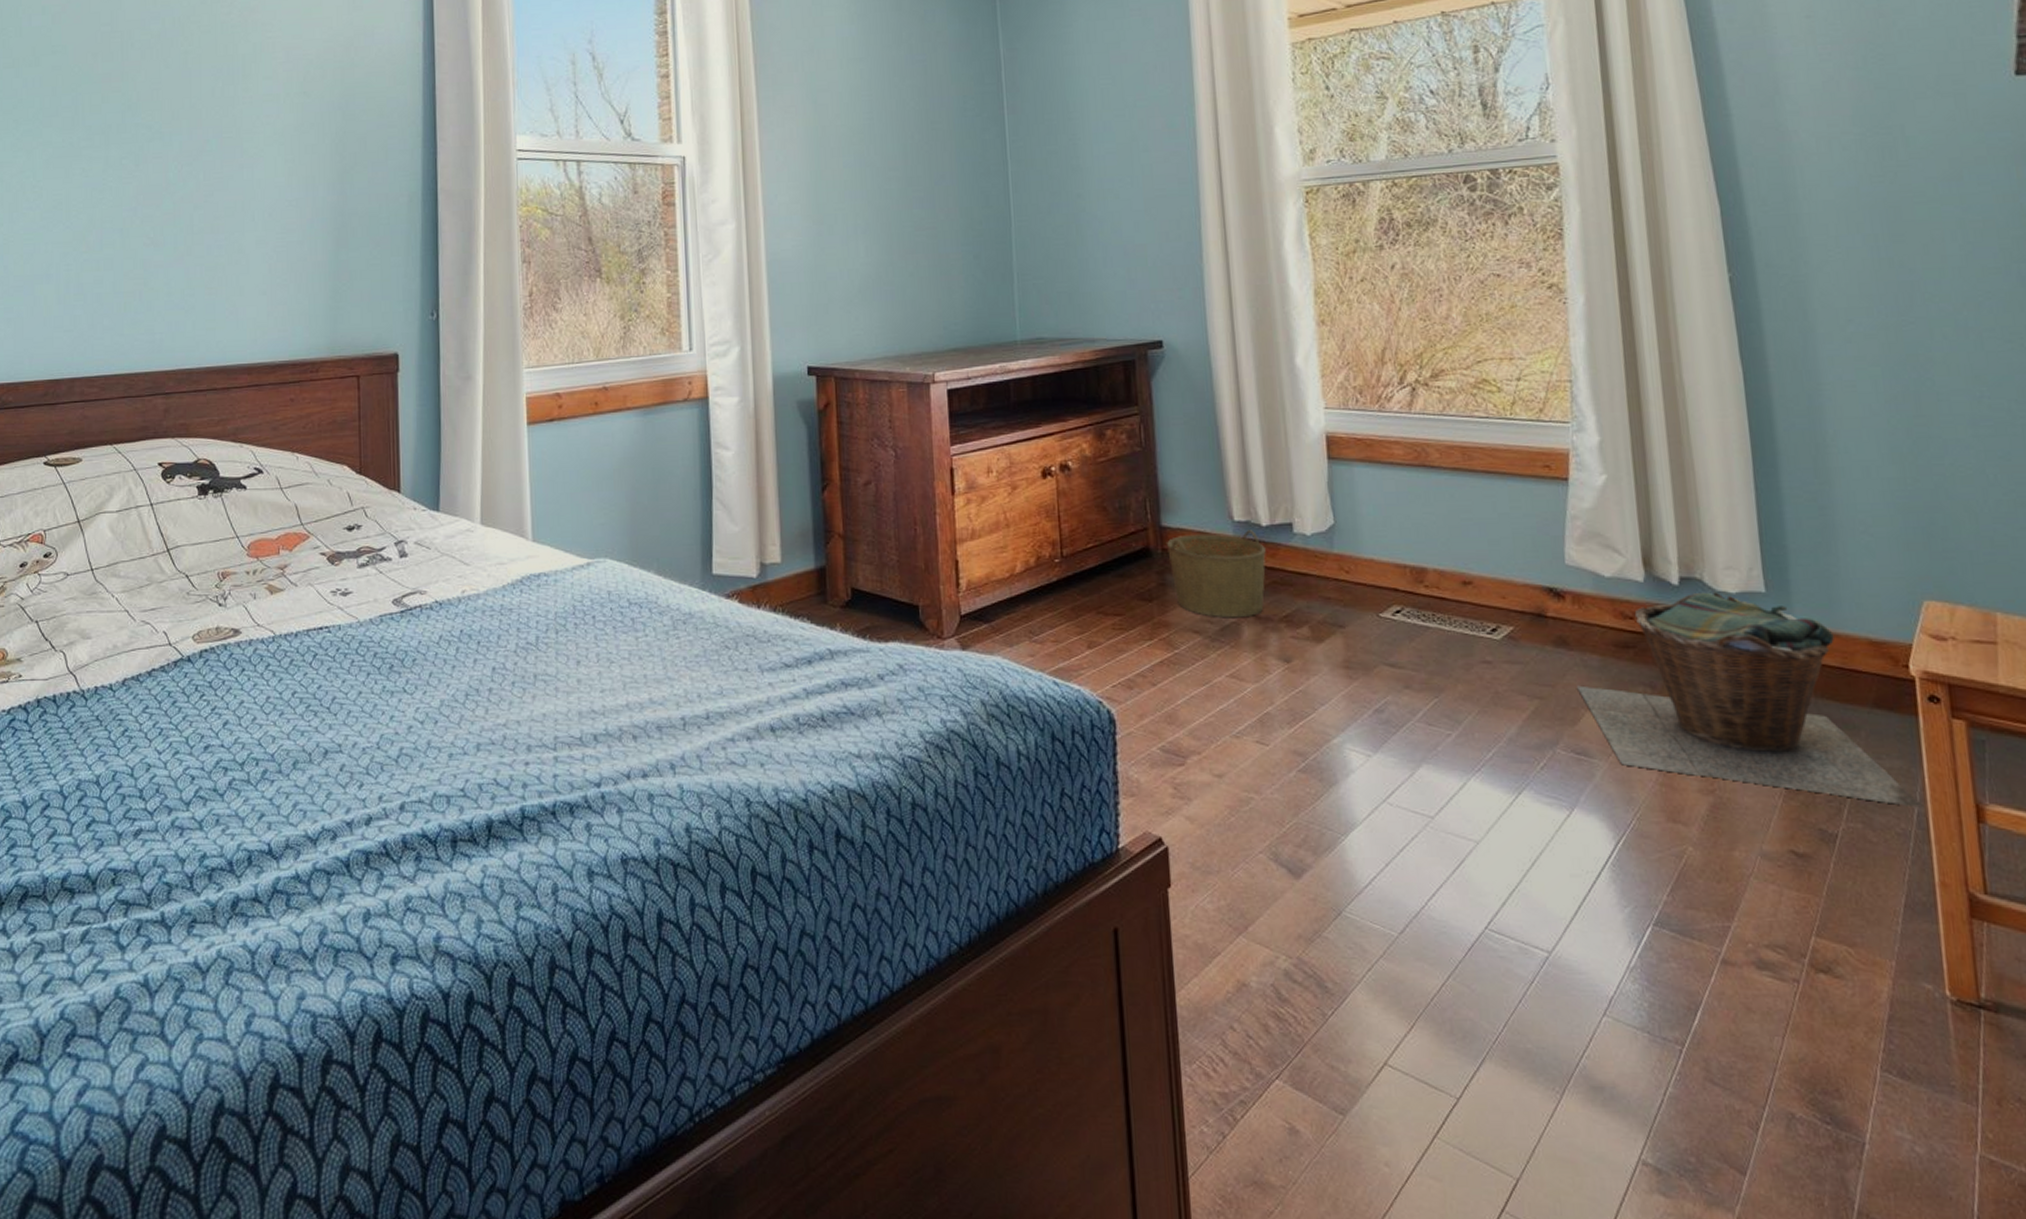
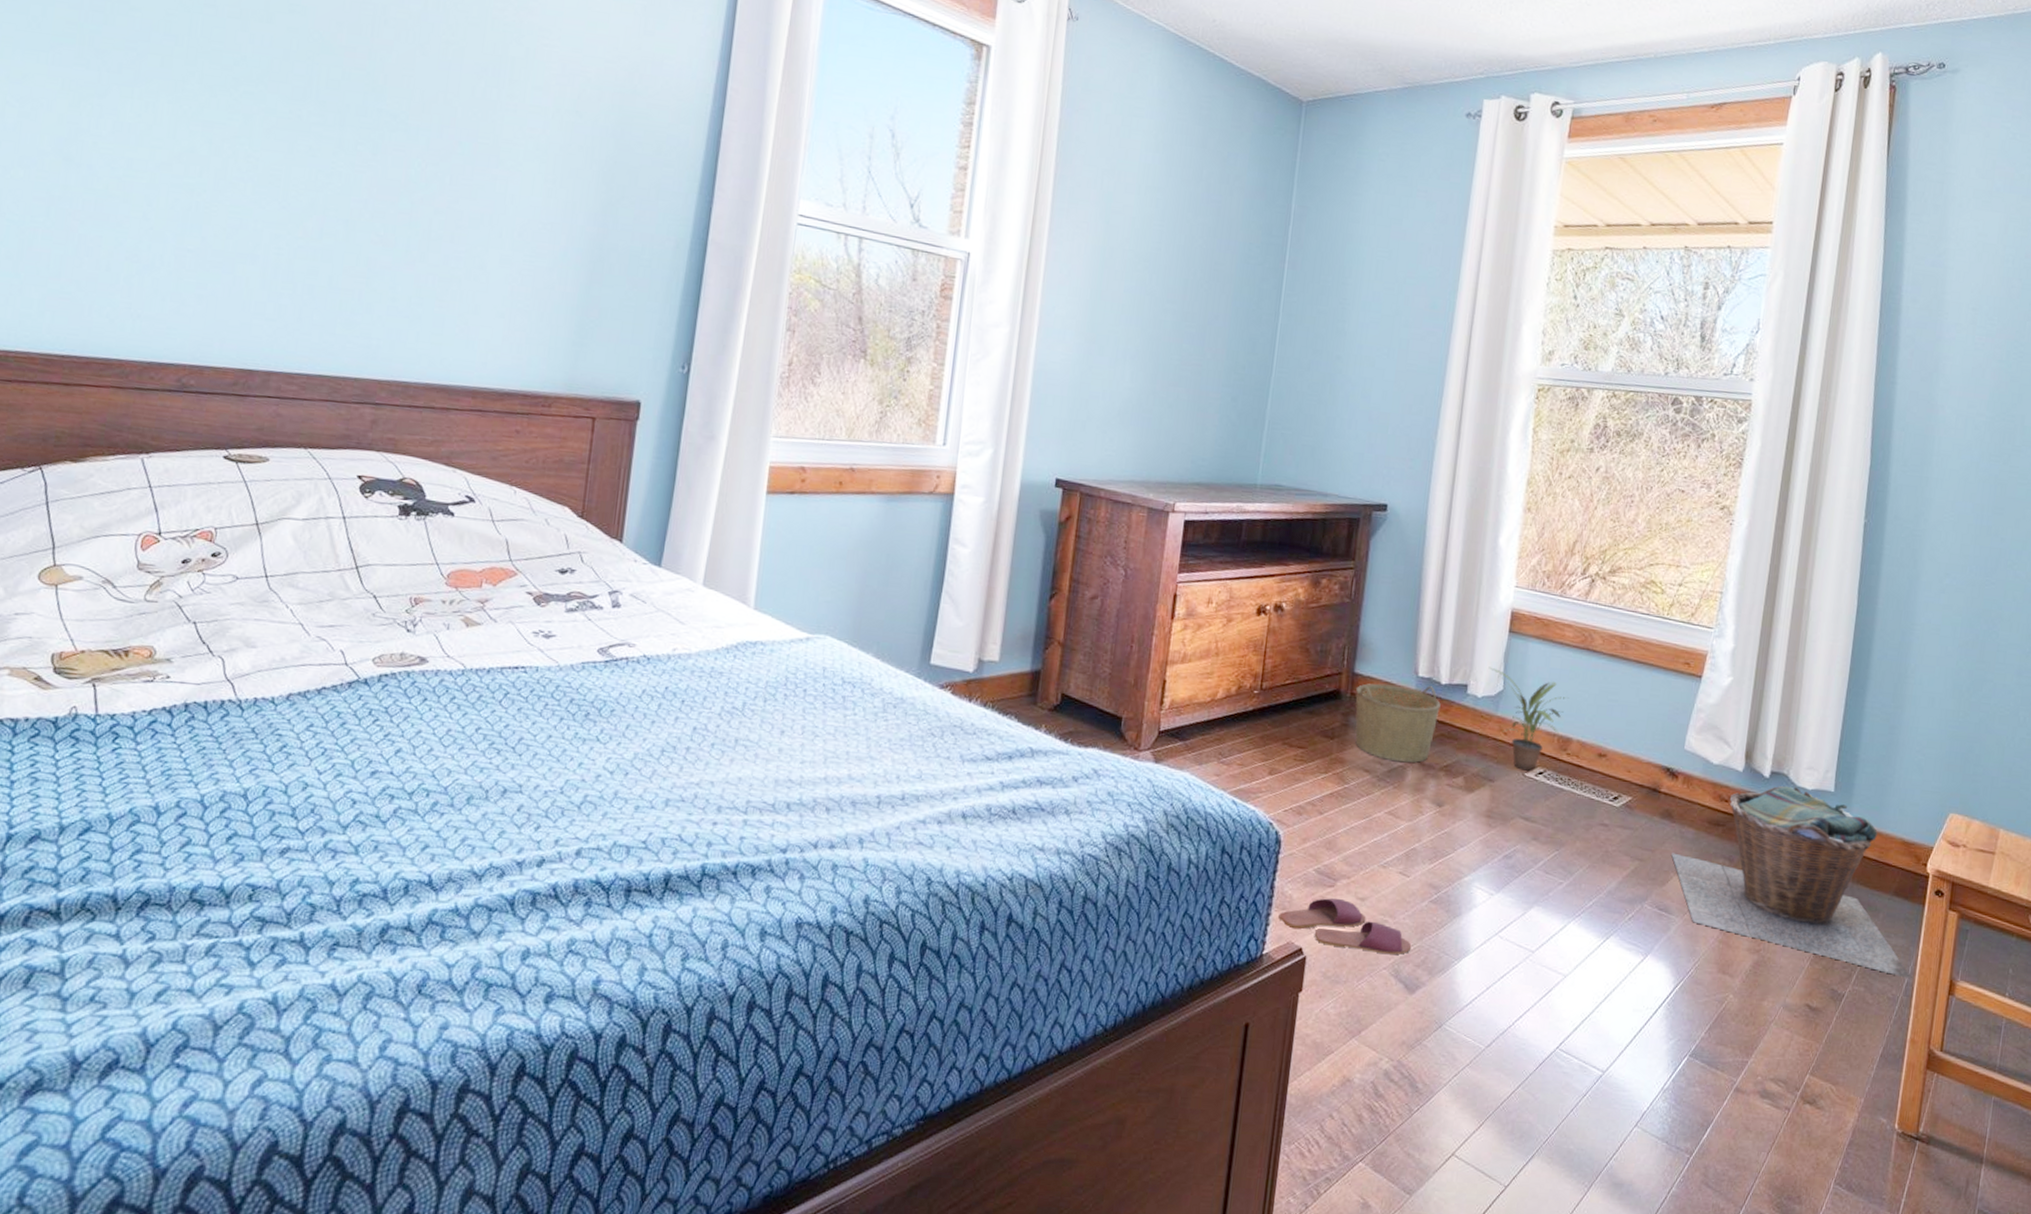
slippers: none [1128,777,1287,836] -> present [1278,898,1412,955]
potted plant: none [1312,500,1411,611] -> present [1488,666,1567,771]

